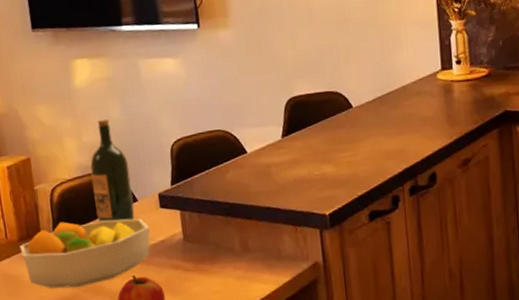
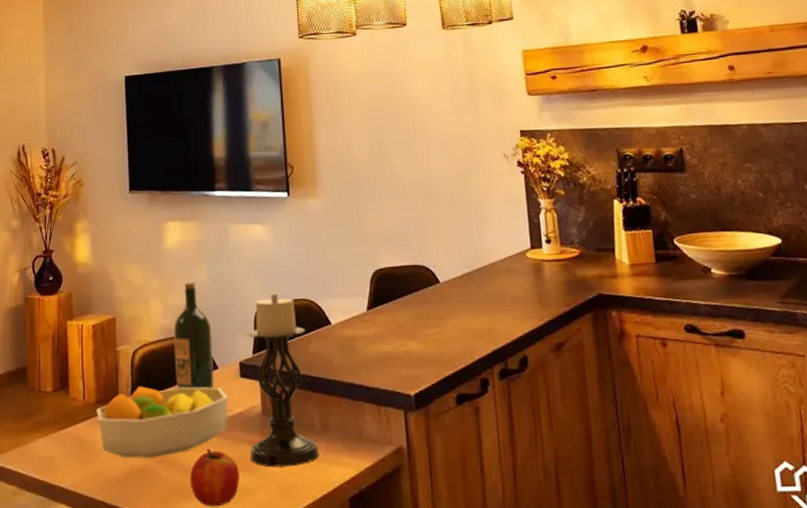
candle holder: none [165,126,241,288] -> present [248,293,320,468]

